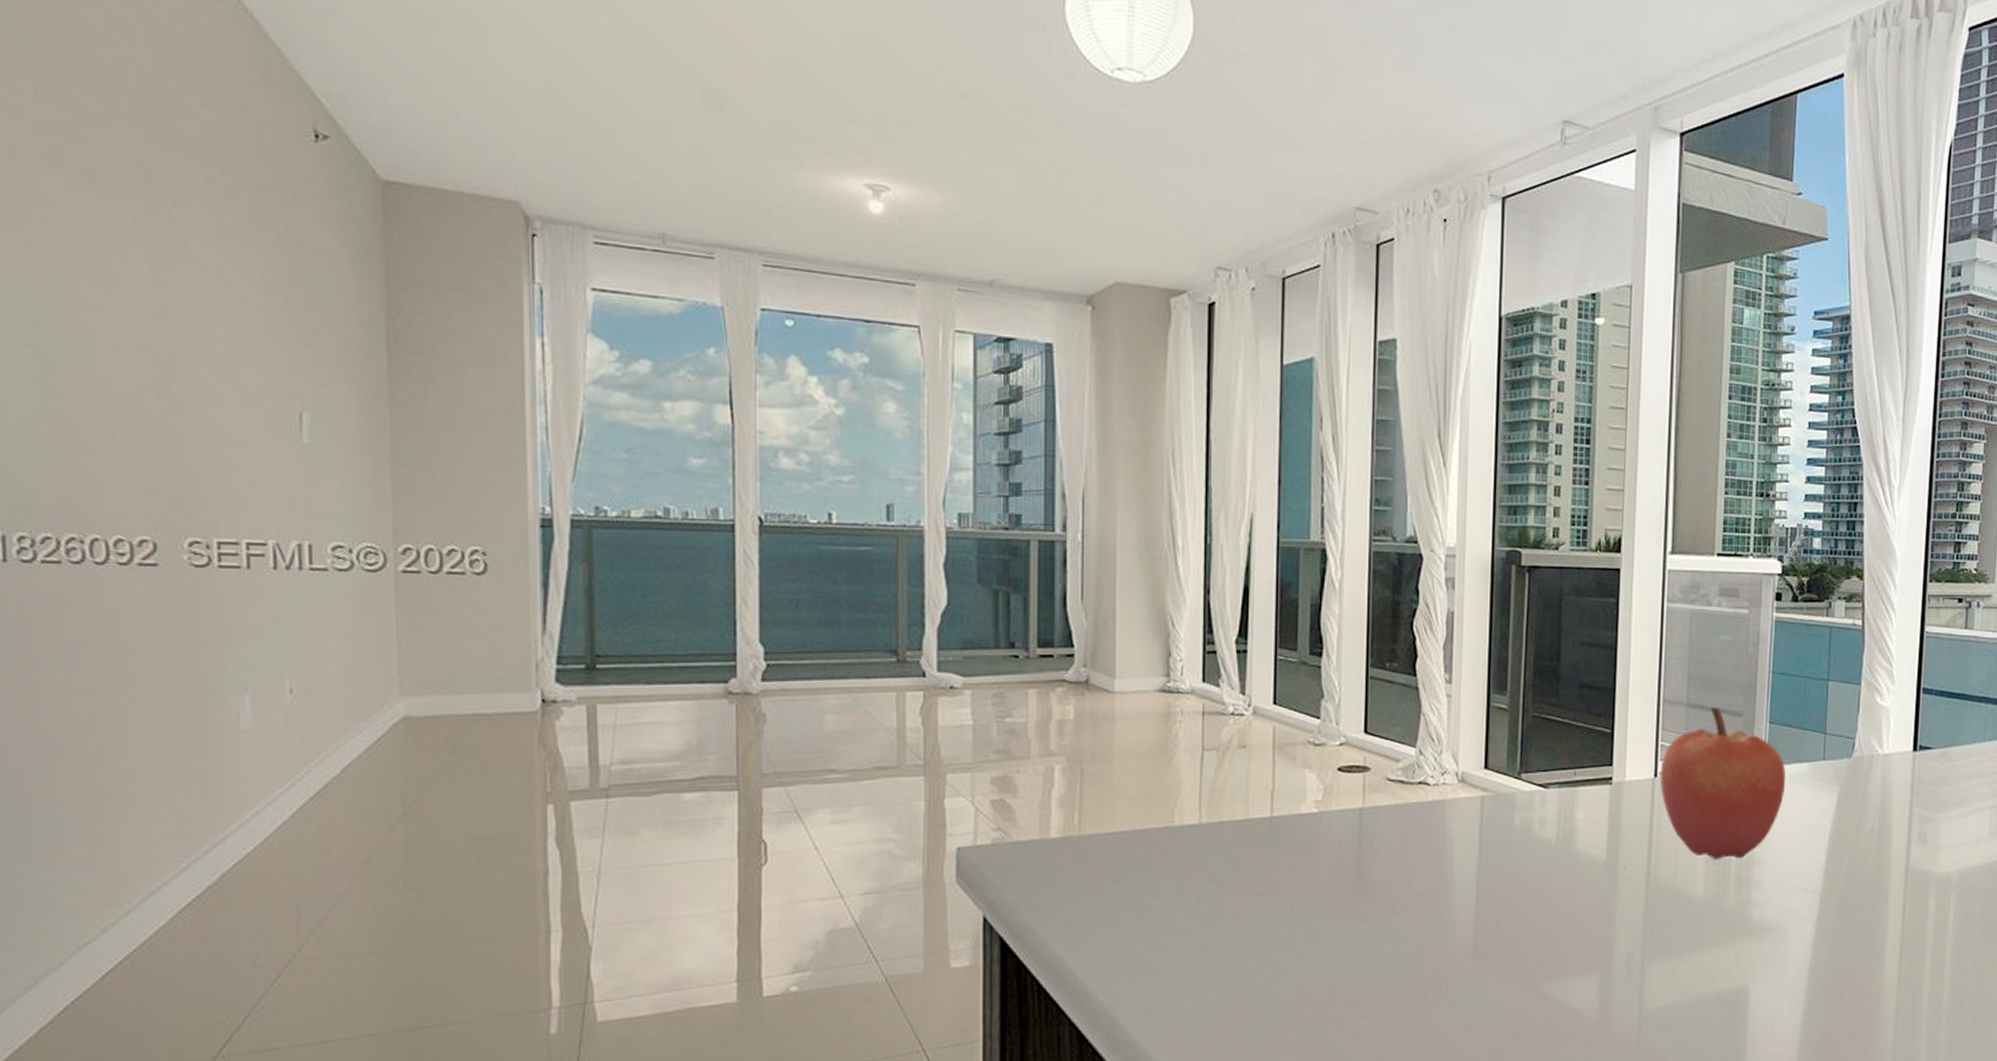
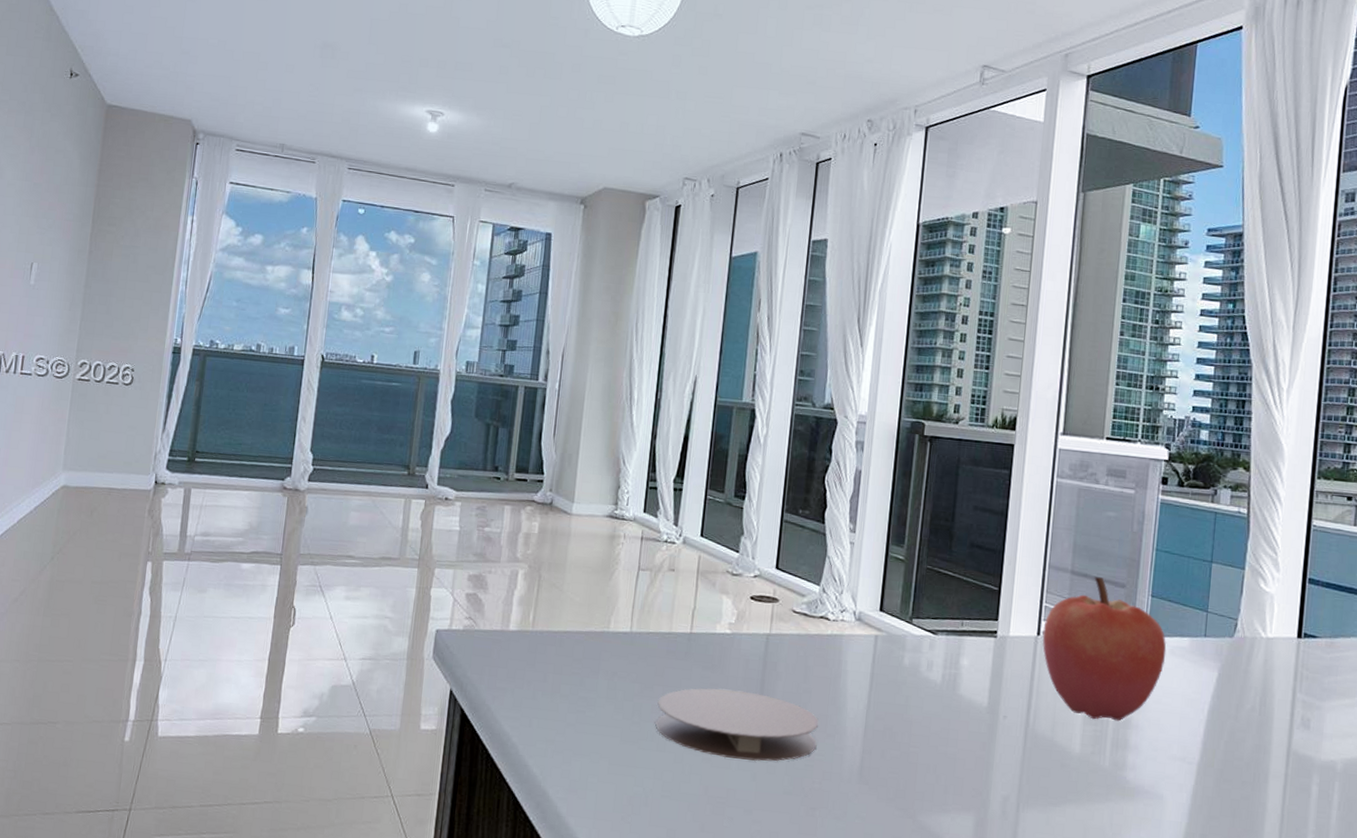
coaster: none [1239,875,1426,952] -> present [655,687,819,762]

